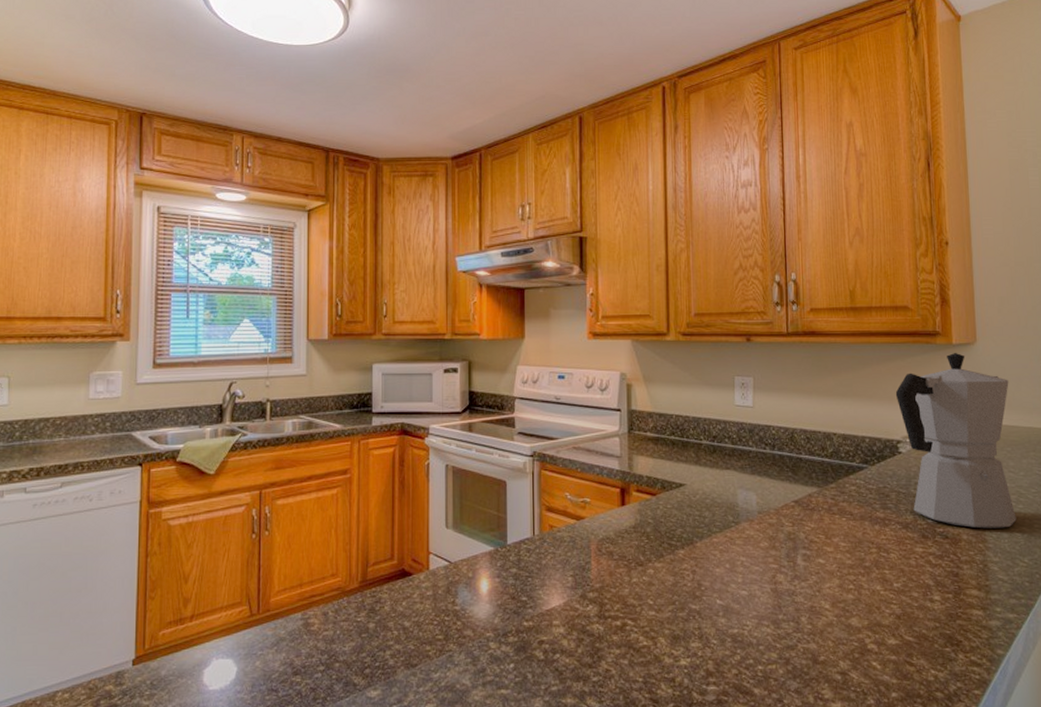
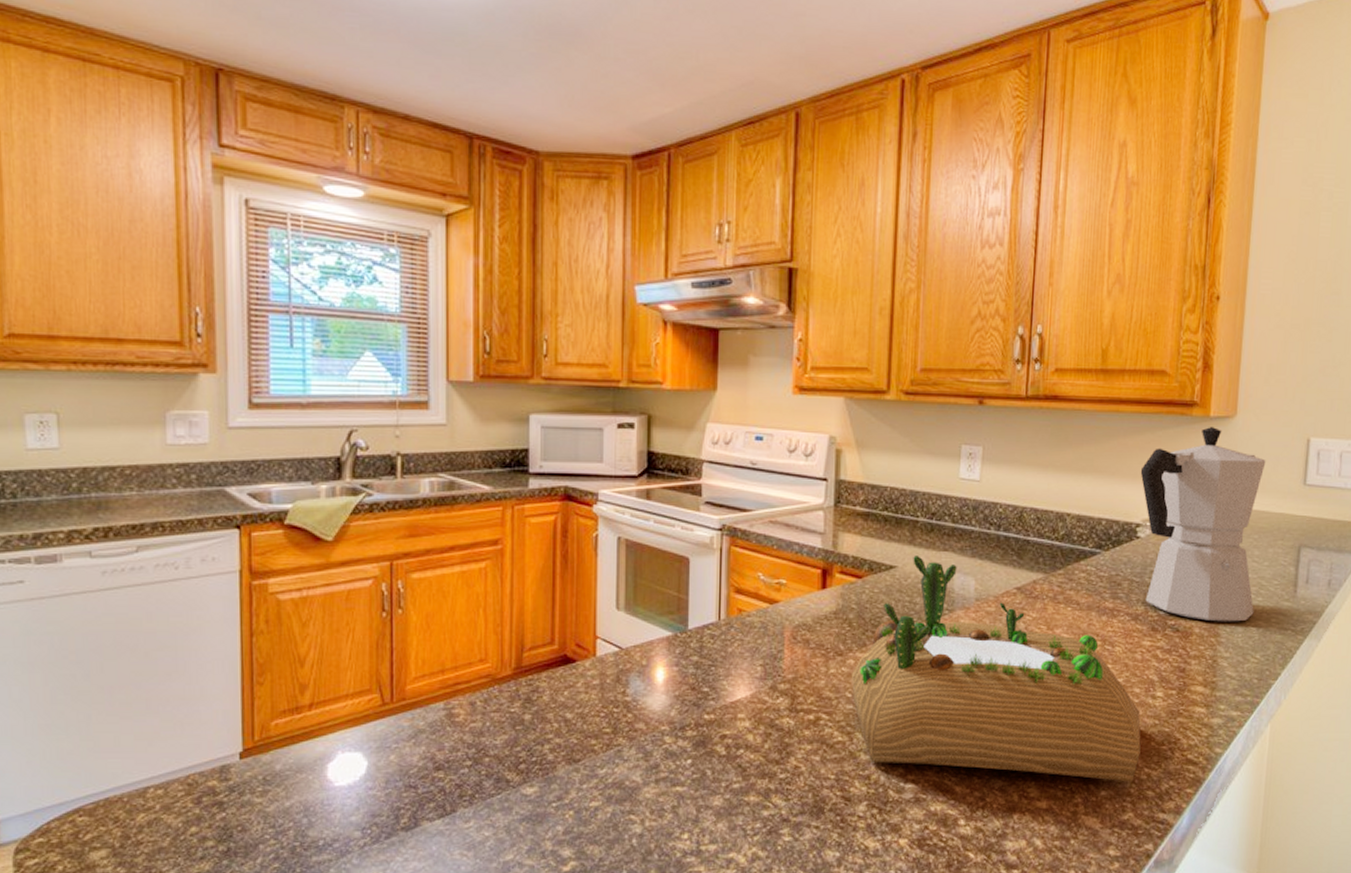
succulent planter: none [651,474,925,684] -> present [851,556,1141,782]

